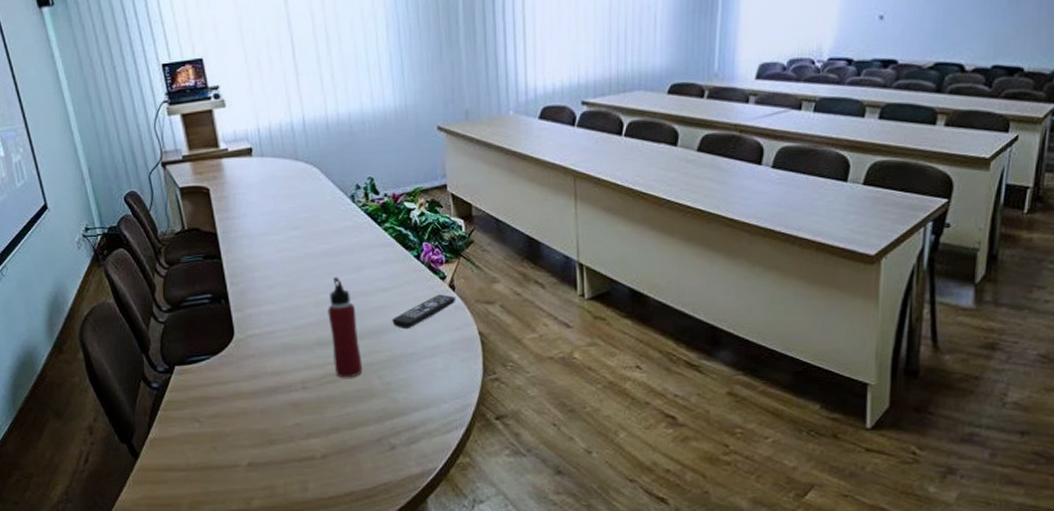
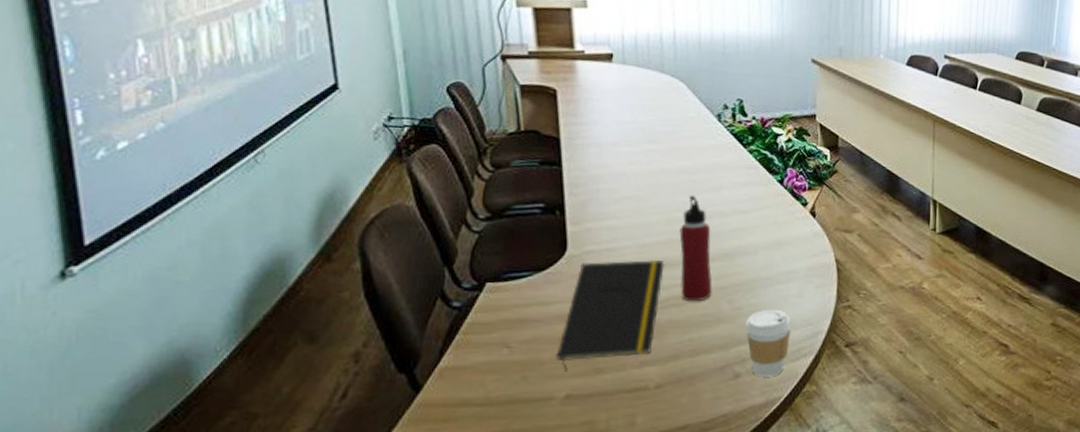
notepad: none [236,339,318,442] -> present [556,259,665,372]
remote control: present [392,294,456,329] -> none [748,220,816,253]
coffee cup: none [396,383,440,449] -> present [745,309,791,377]

